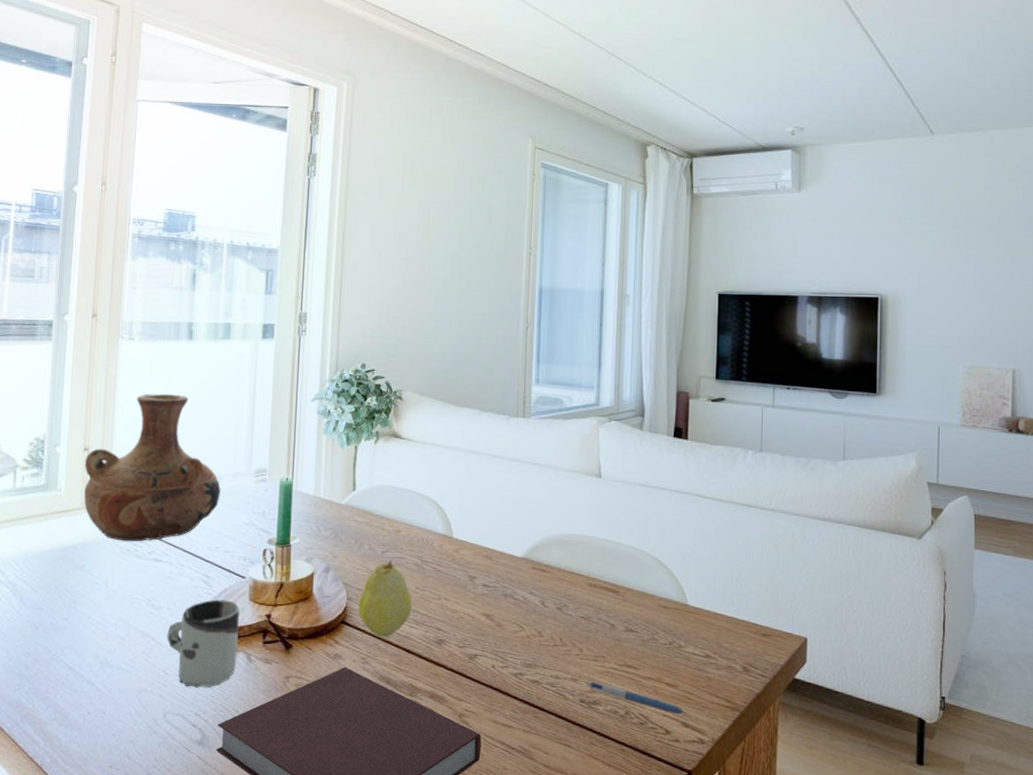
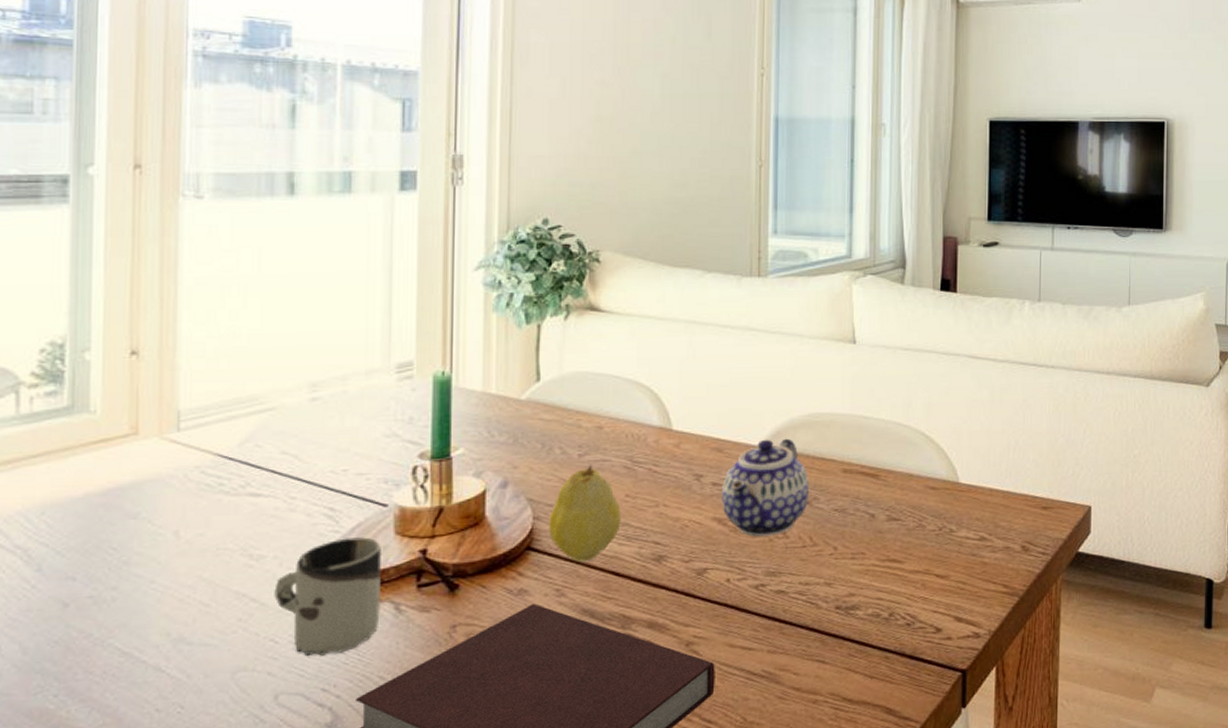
vase: present [84,393,221,542] -> none [133,270,347,474]
teapot: none [490,552,561,634] -> present [722,438,810,538]
pen: present [586,681,686,715] -> none [842,583,959,609]

